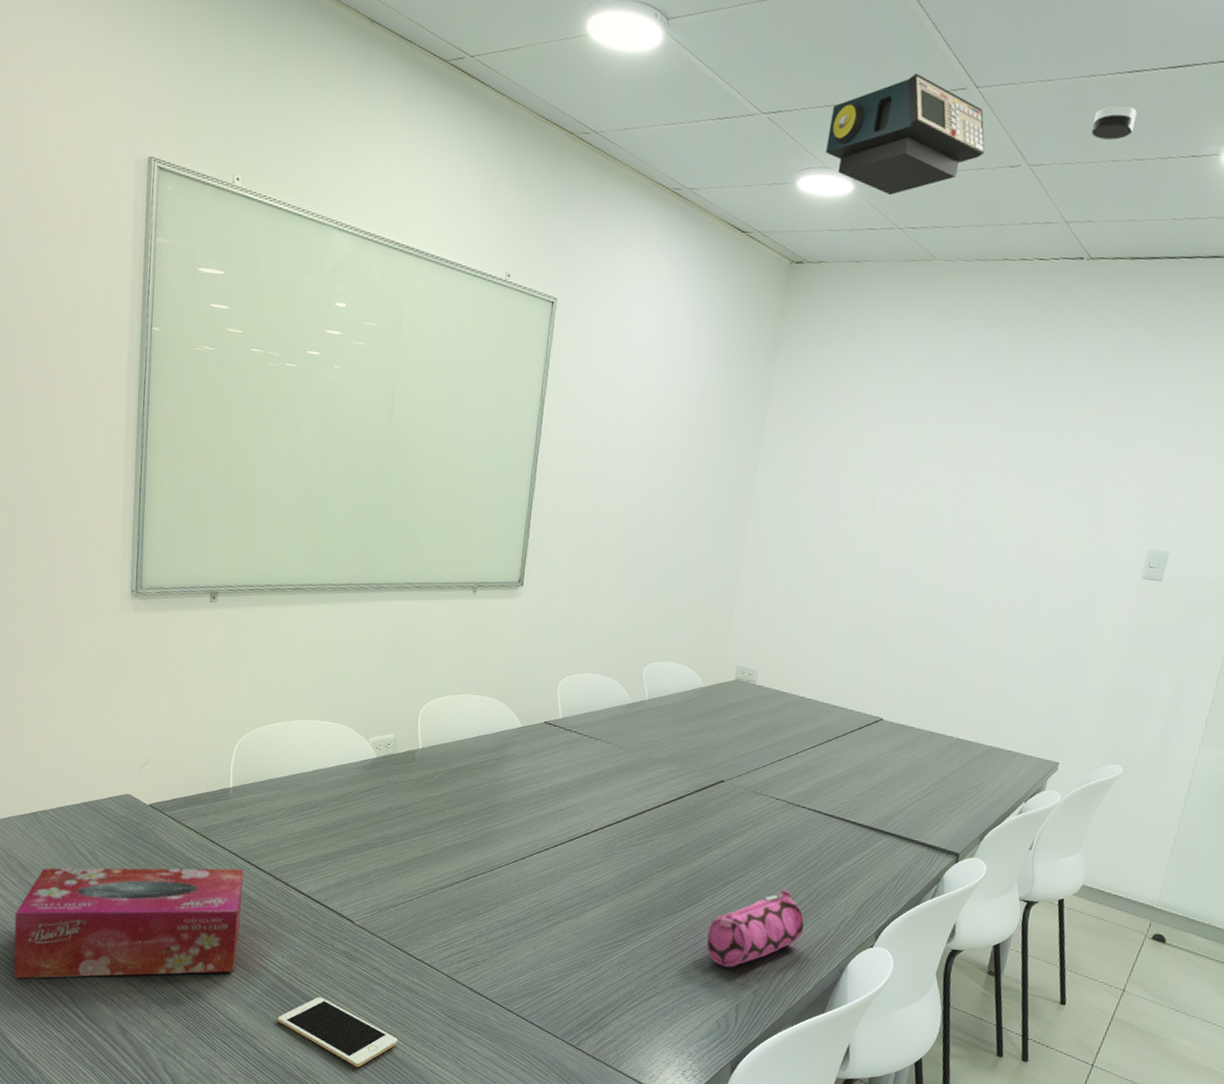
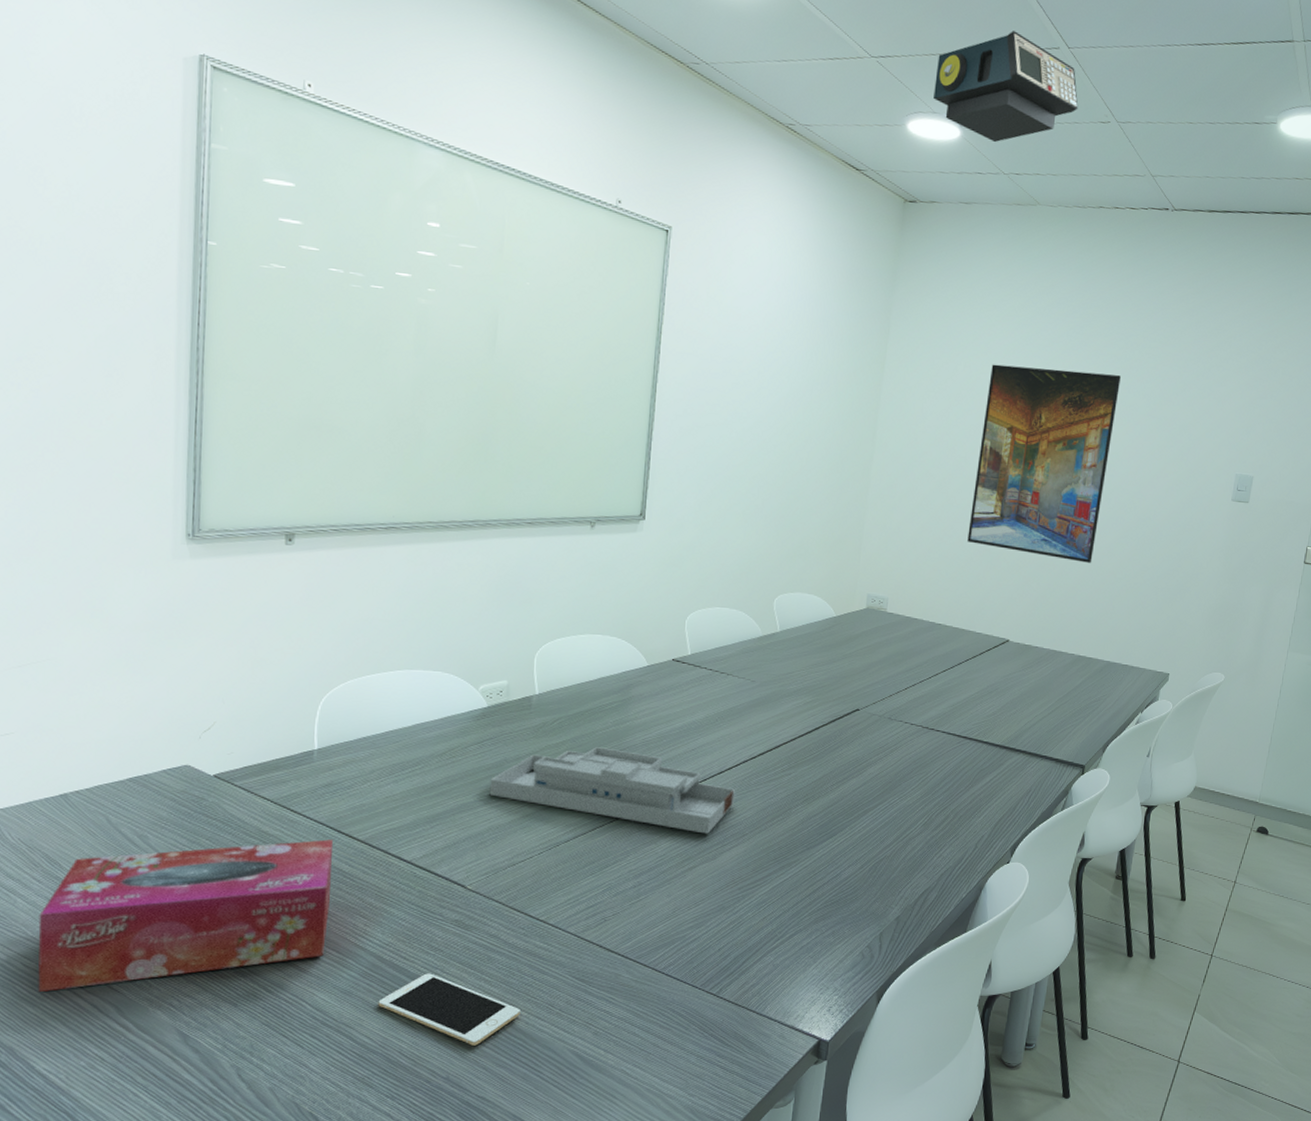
desk organizer: none [376,801,601,892] -> present [489,747,736,834]
pencil case: present [706,889,804,968] -> none [848,814,943,897]
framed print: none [842,430,1019,642] -> present [967,364,1121,563]
smoke detector: present [1091,104,1138,140] -> none [1170,72,1208,104]

